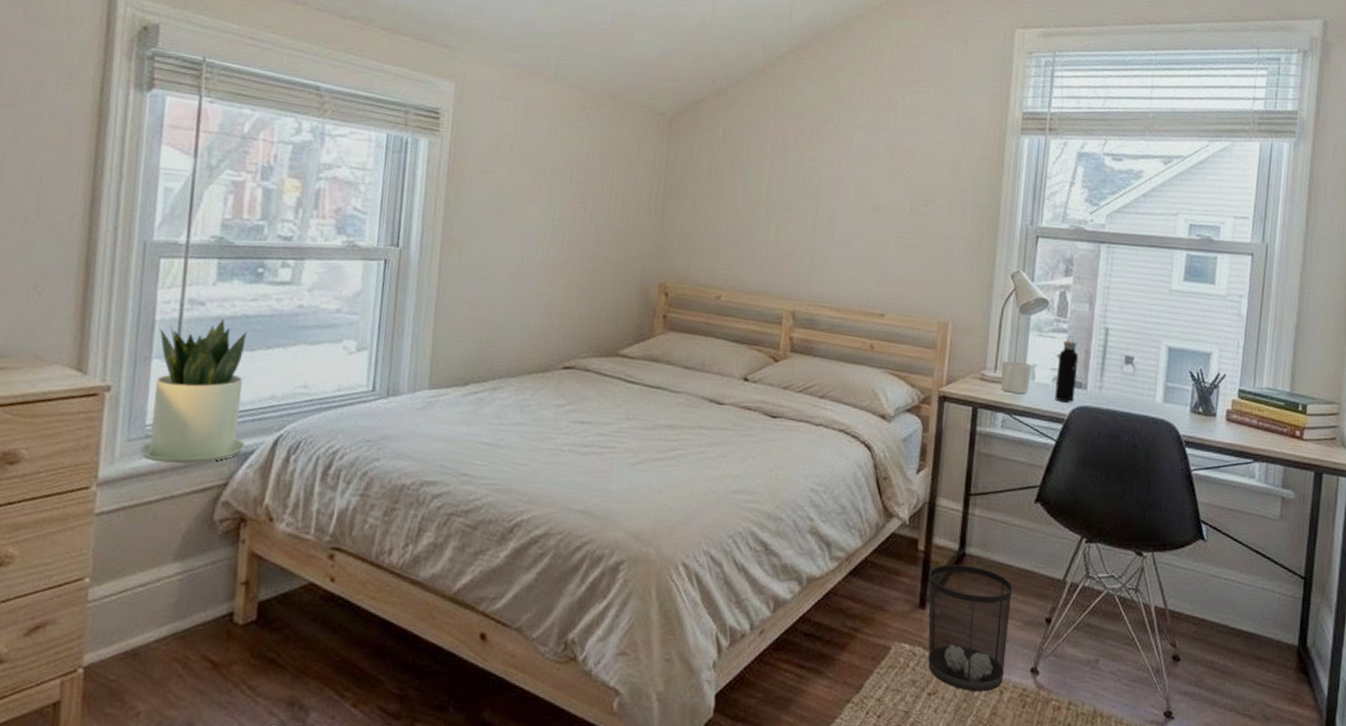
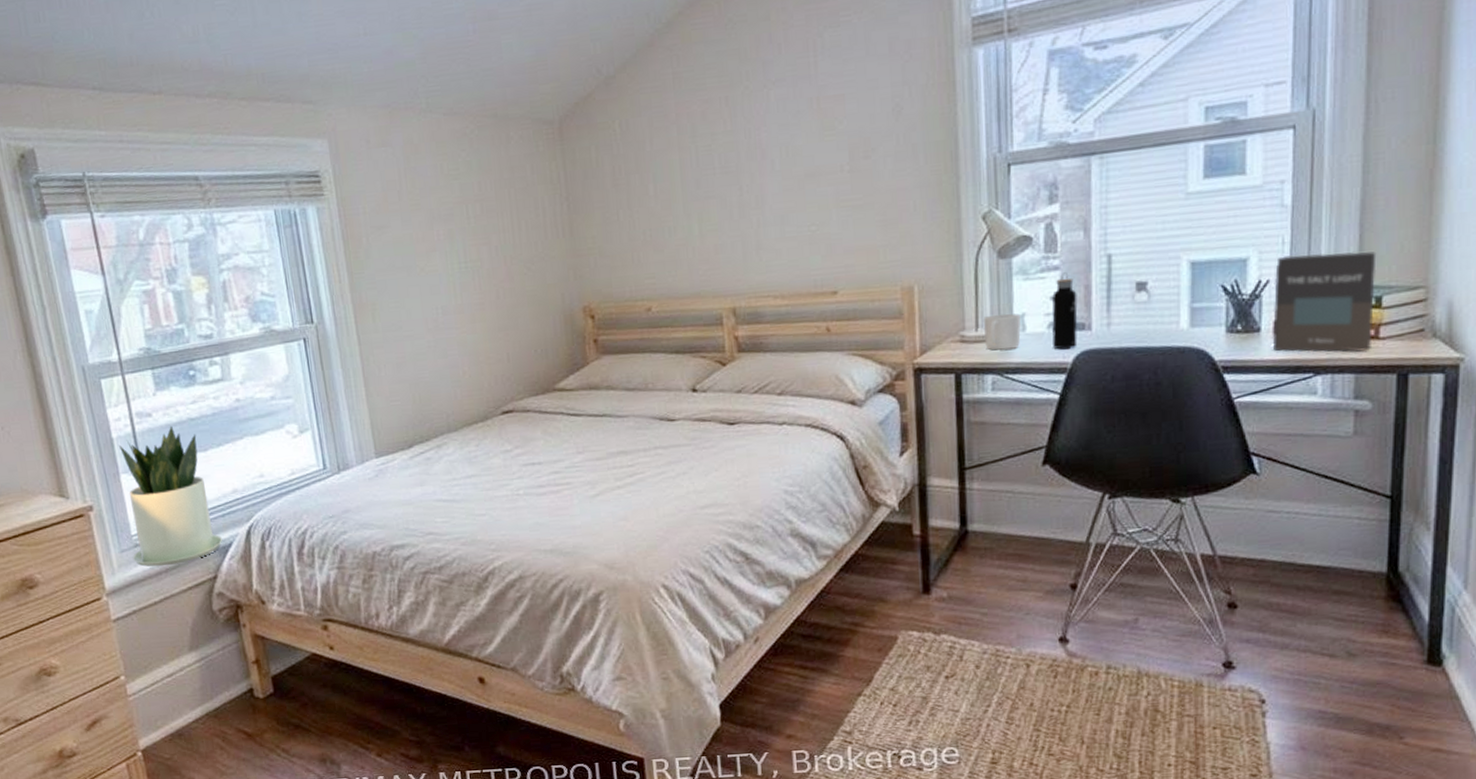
waste bin: present [928,564,1012,692] -> none [929,542,1028,669]
books: none [1224,357,1305,449] -> present [1272,251,1377,352]

